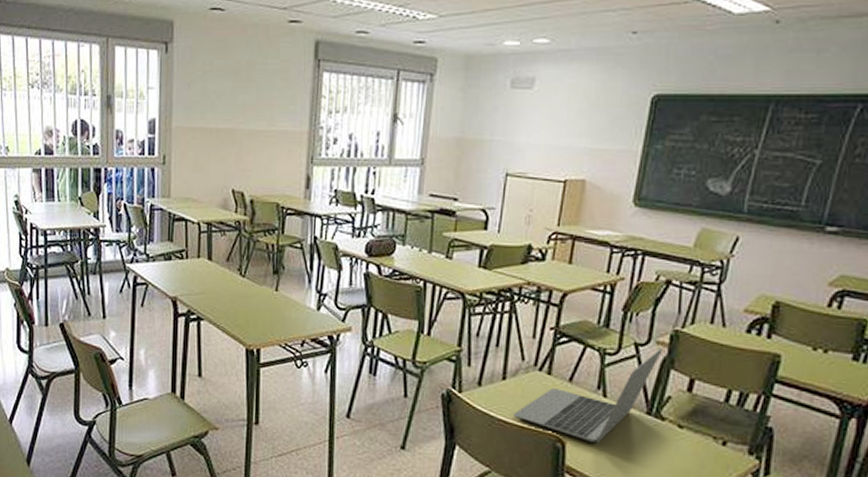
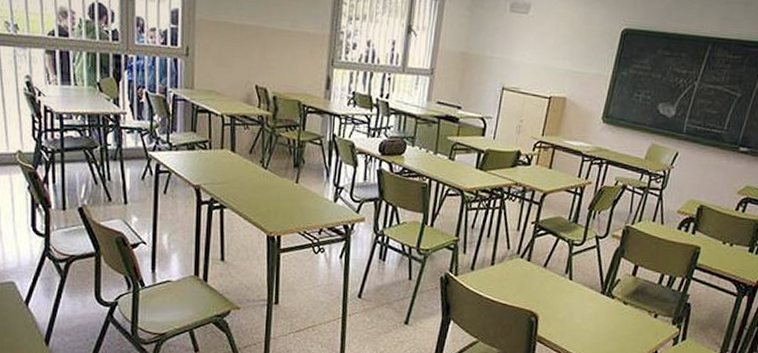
laptop: present [513,347,664,444] -> none [499,240,617,318]

